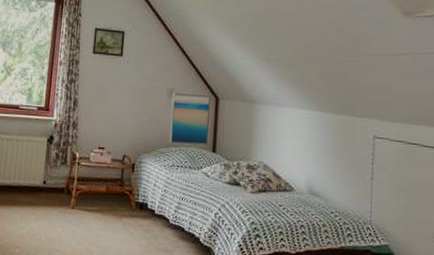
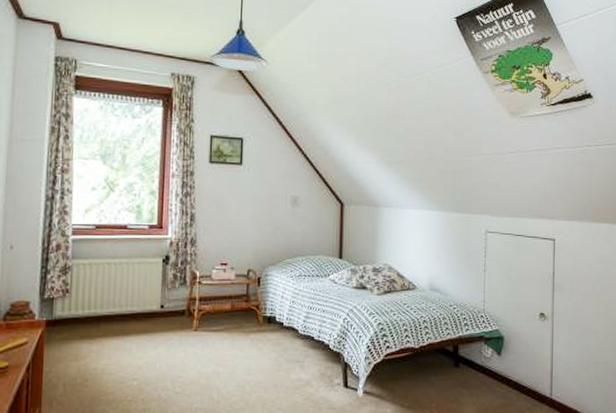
wall art: present [169,93,211,146] -> none [295,201,335,253]

